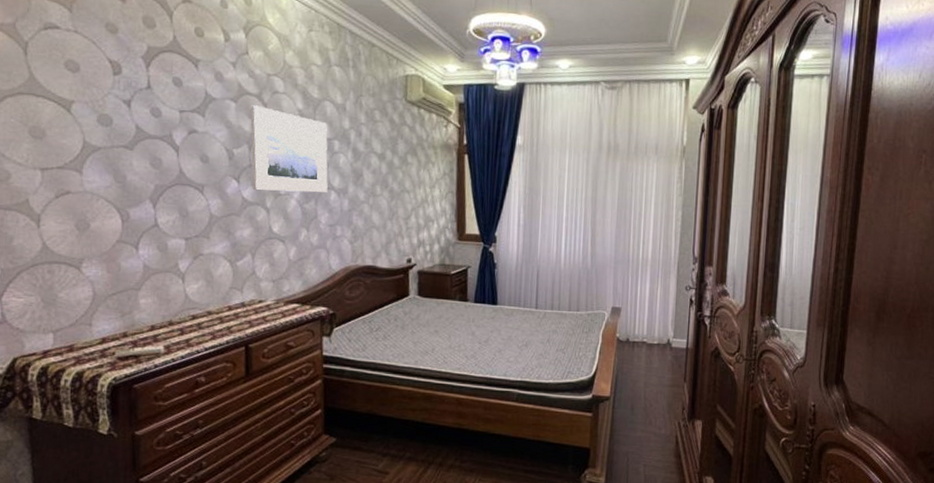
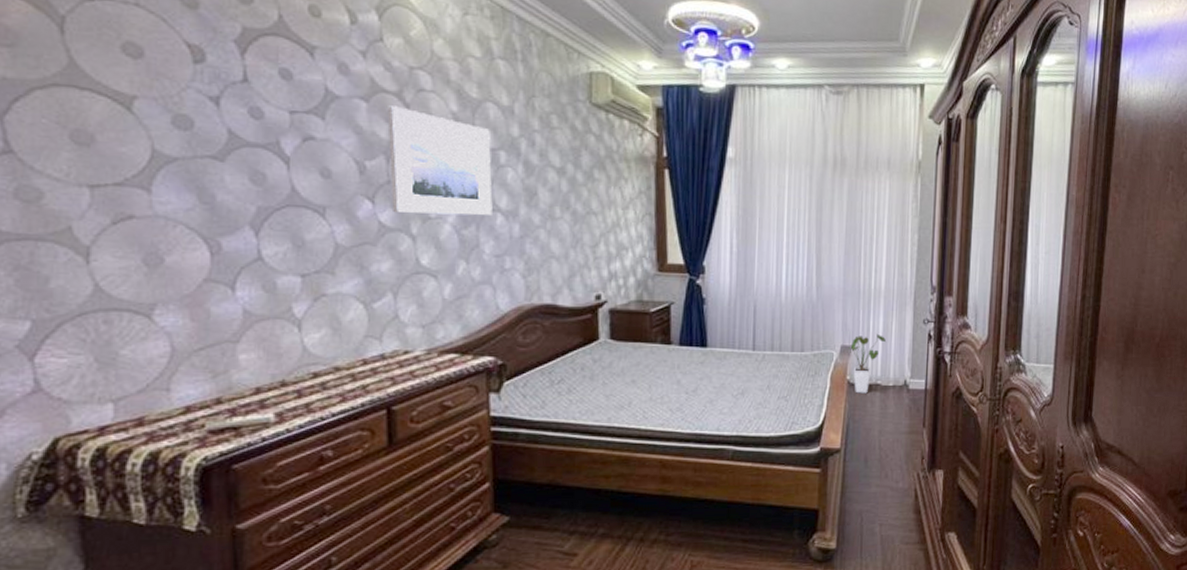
house plant: none [618,297,651,350] -> present [849,333,886,394]

